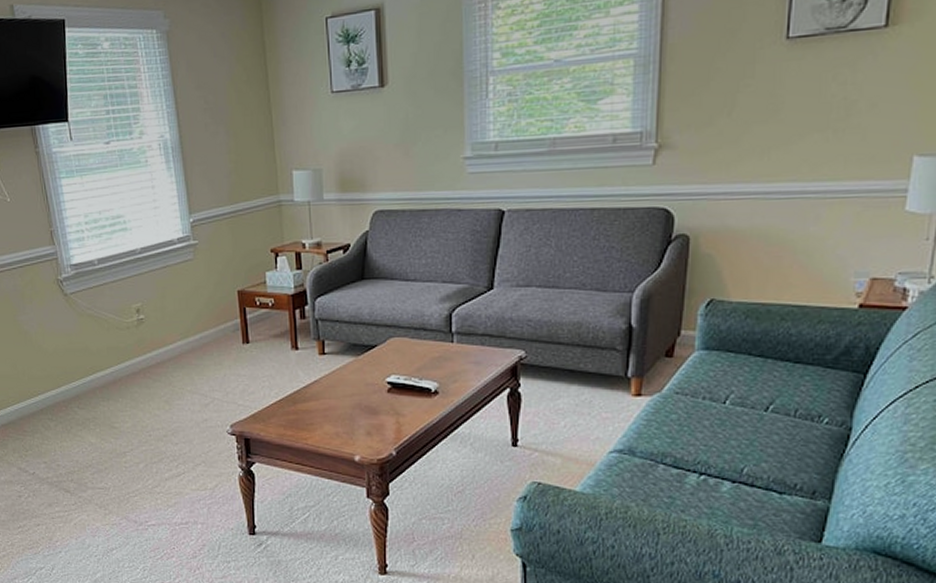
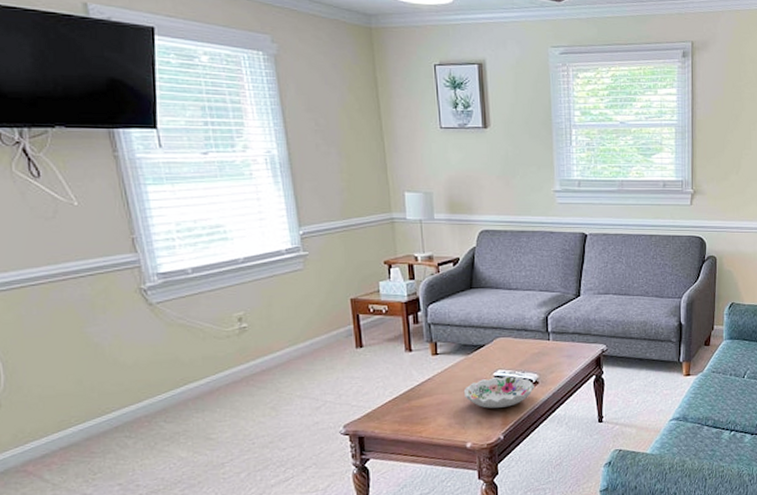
decorative bowl: none [352,382,433,420] -> present [463,375,534,409]

